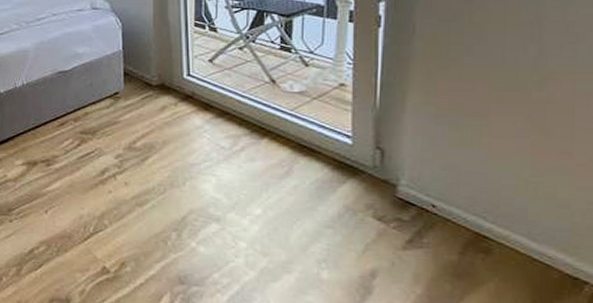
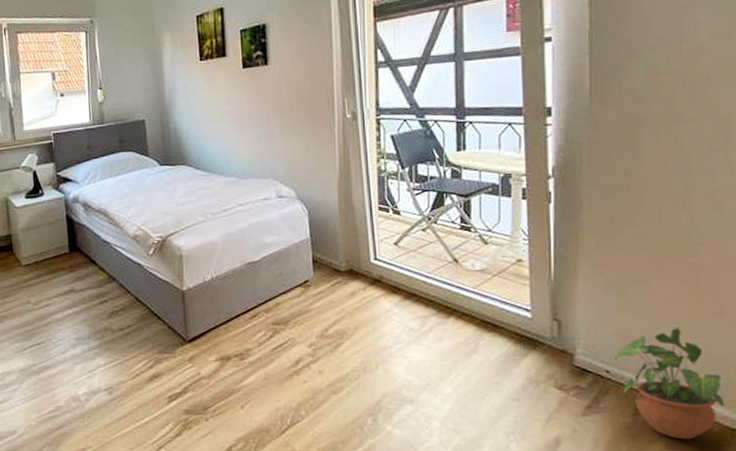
potted plant: none [443,164,568,285] -> present [615,326,725,440]

